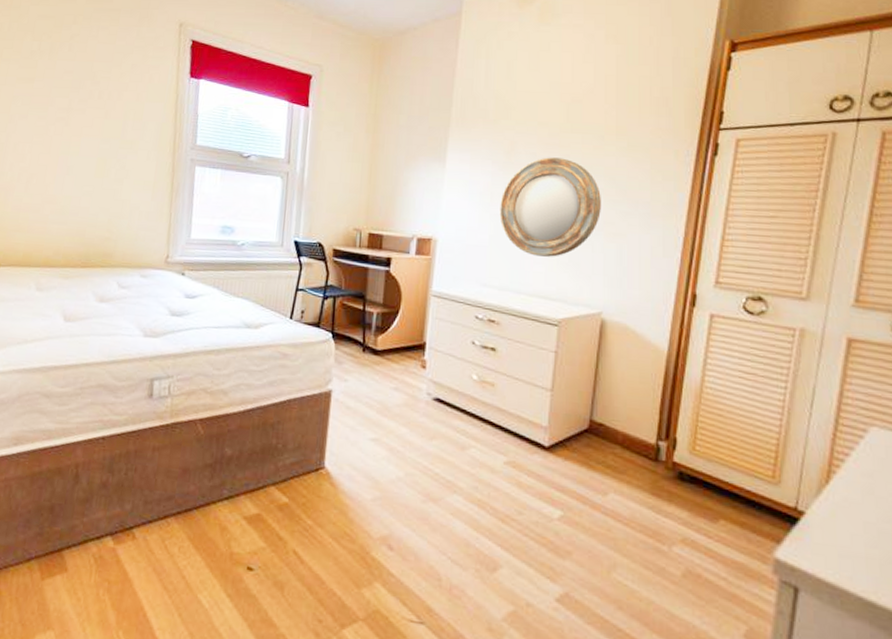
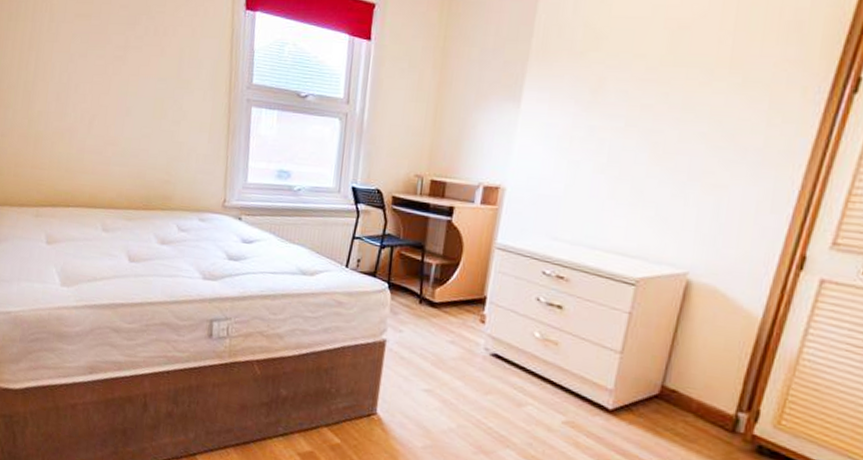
home mirror: present [499,157,601,257] -> none [578,95,702,210]

